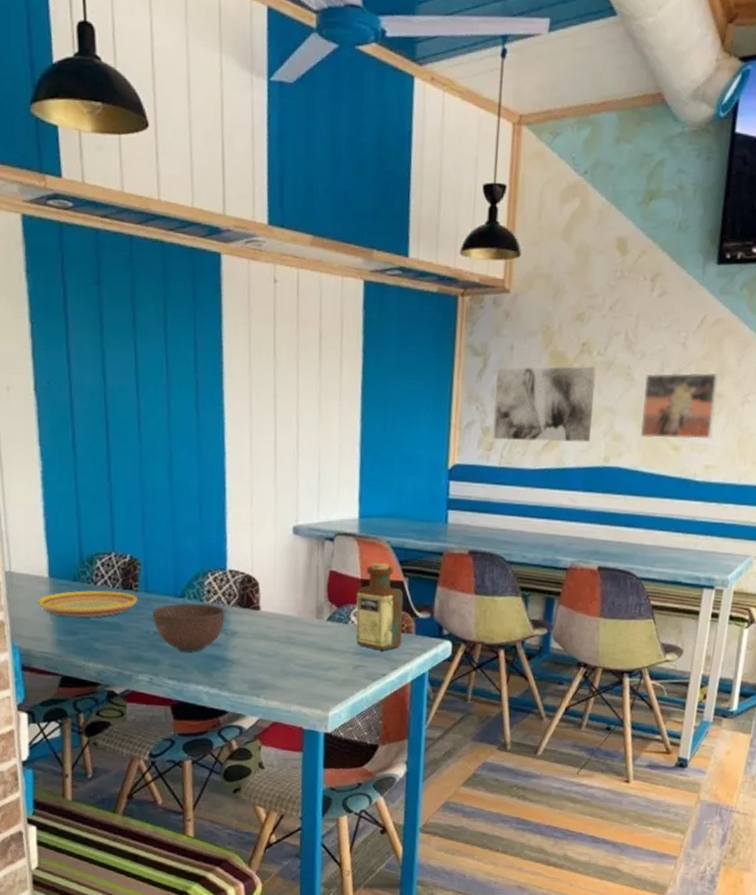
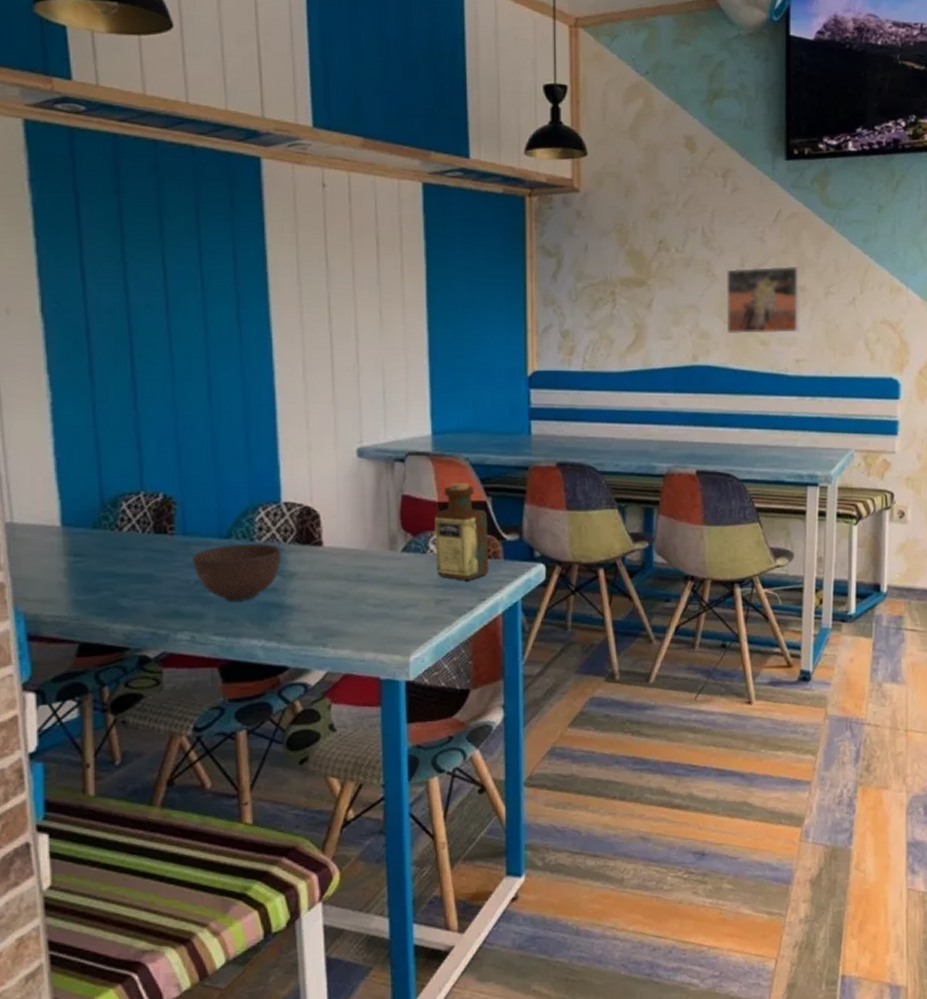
plate: present [38,590,138,617] -> none [48,536,174,571]
wall art: present [493,366,596,443] -> none [572,264,677,343]

